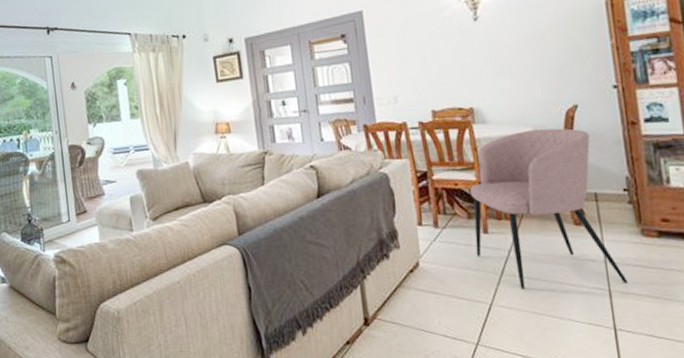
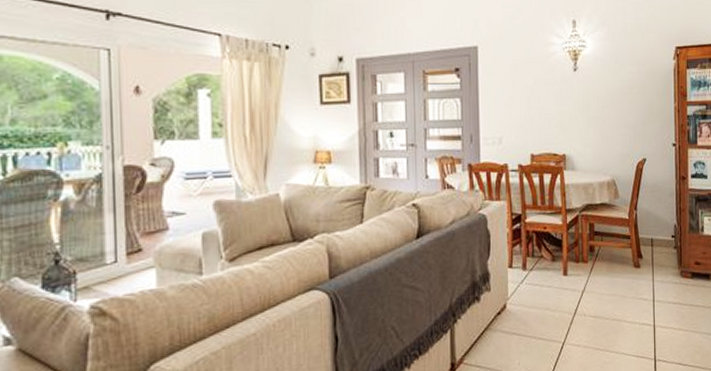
armchair: present [470,128,628,289] -> none [555,178,668,328]

